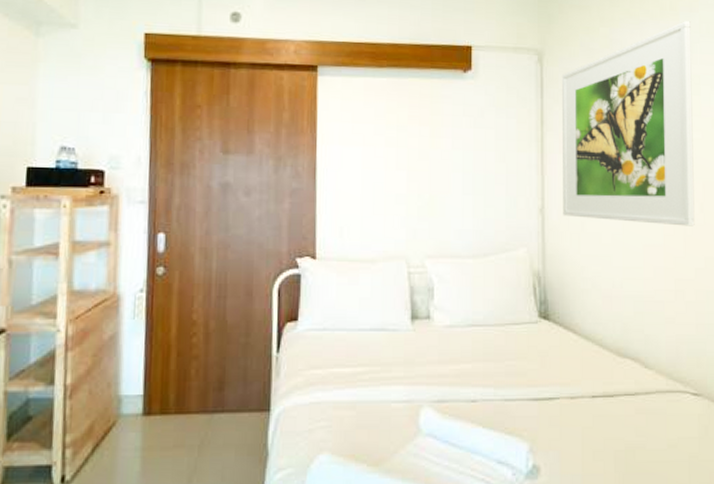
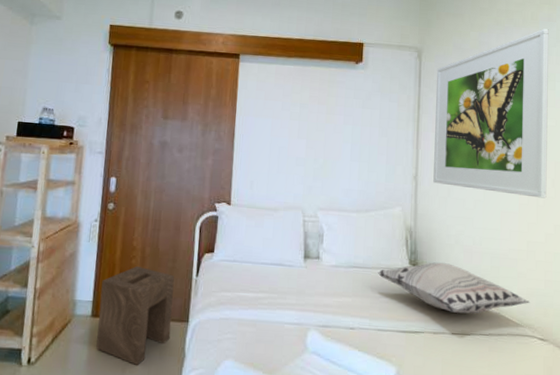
stool: none [152,345,249,471] -> present [96,265,175,365]
decorative pillow: none [502,312,681,371] -> present [378,262,530,314]

